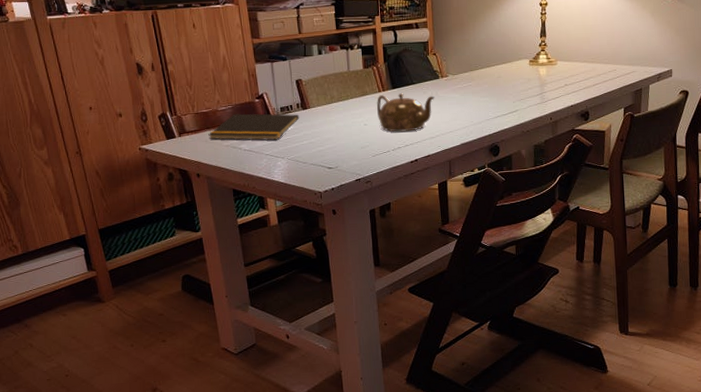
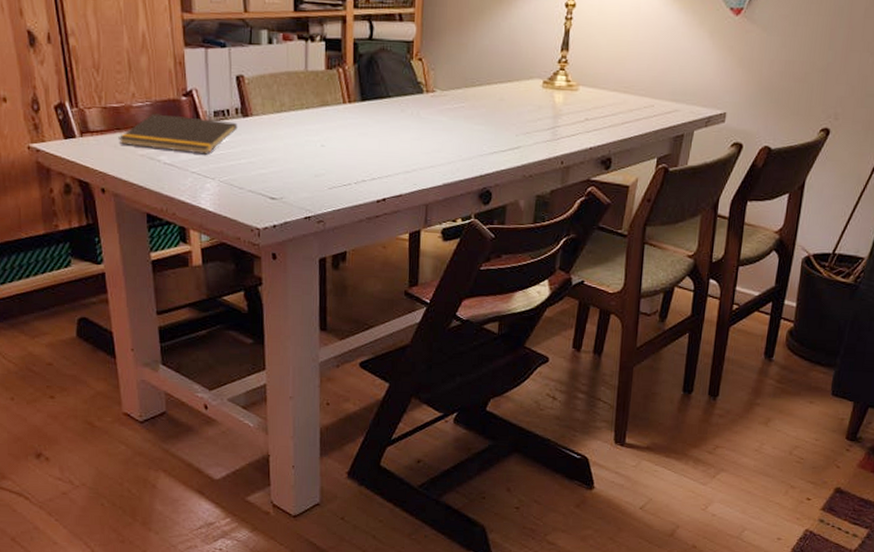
teapot: present [377,93,435,132] -> none [339,108,415,161]

